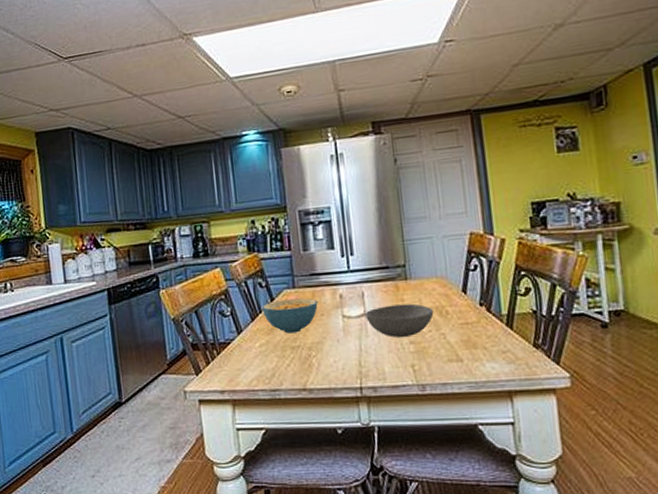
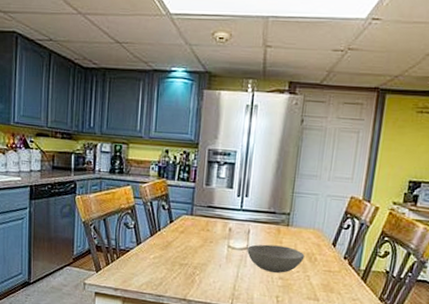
cereal bowl: present [261,298,318,334] -> none [161,223,210,253]

